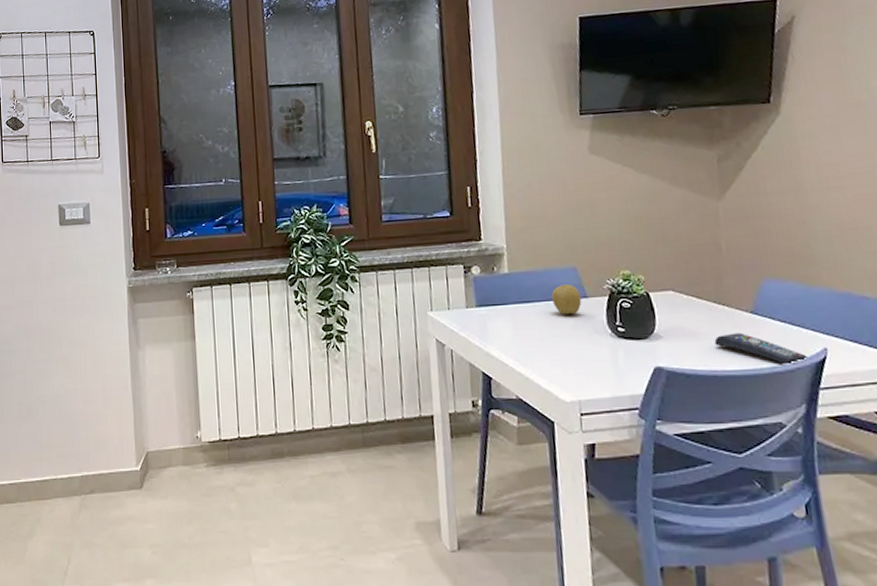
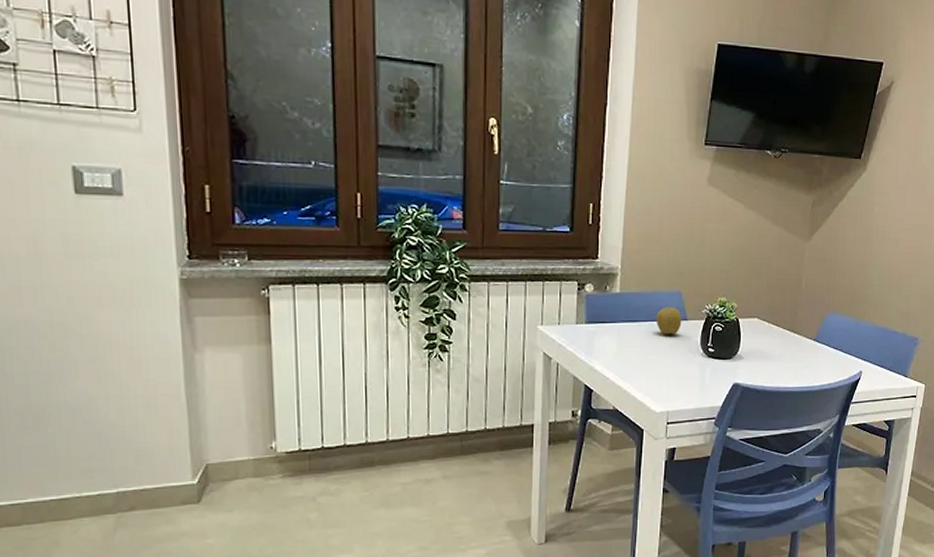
remote control: present [714,332,808,365] -> none [783,356,847,384]

